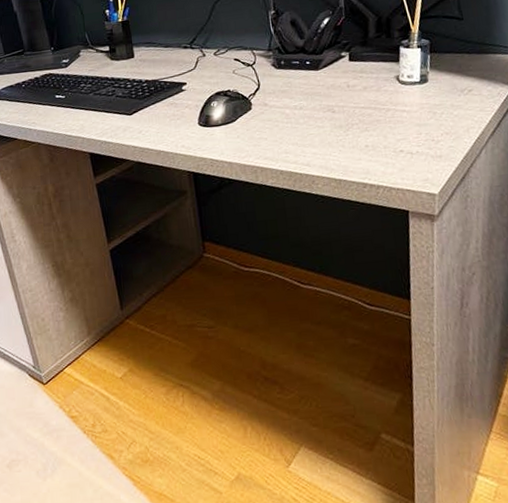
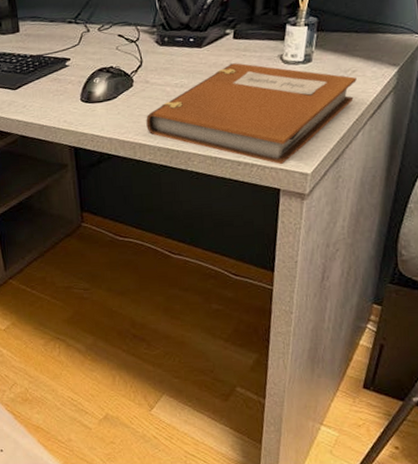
notebook: none [266,84,474,186] -> present [146,63,357,165]

